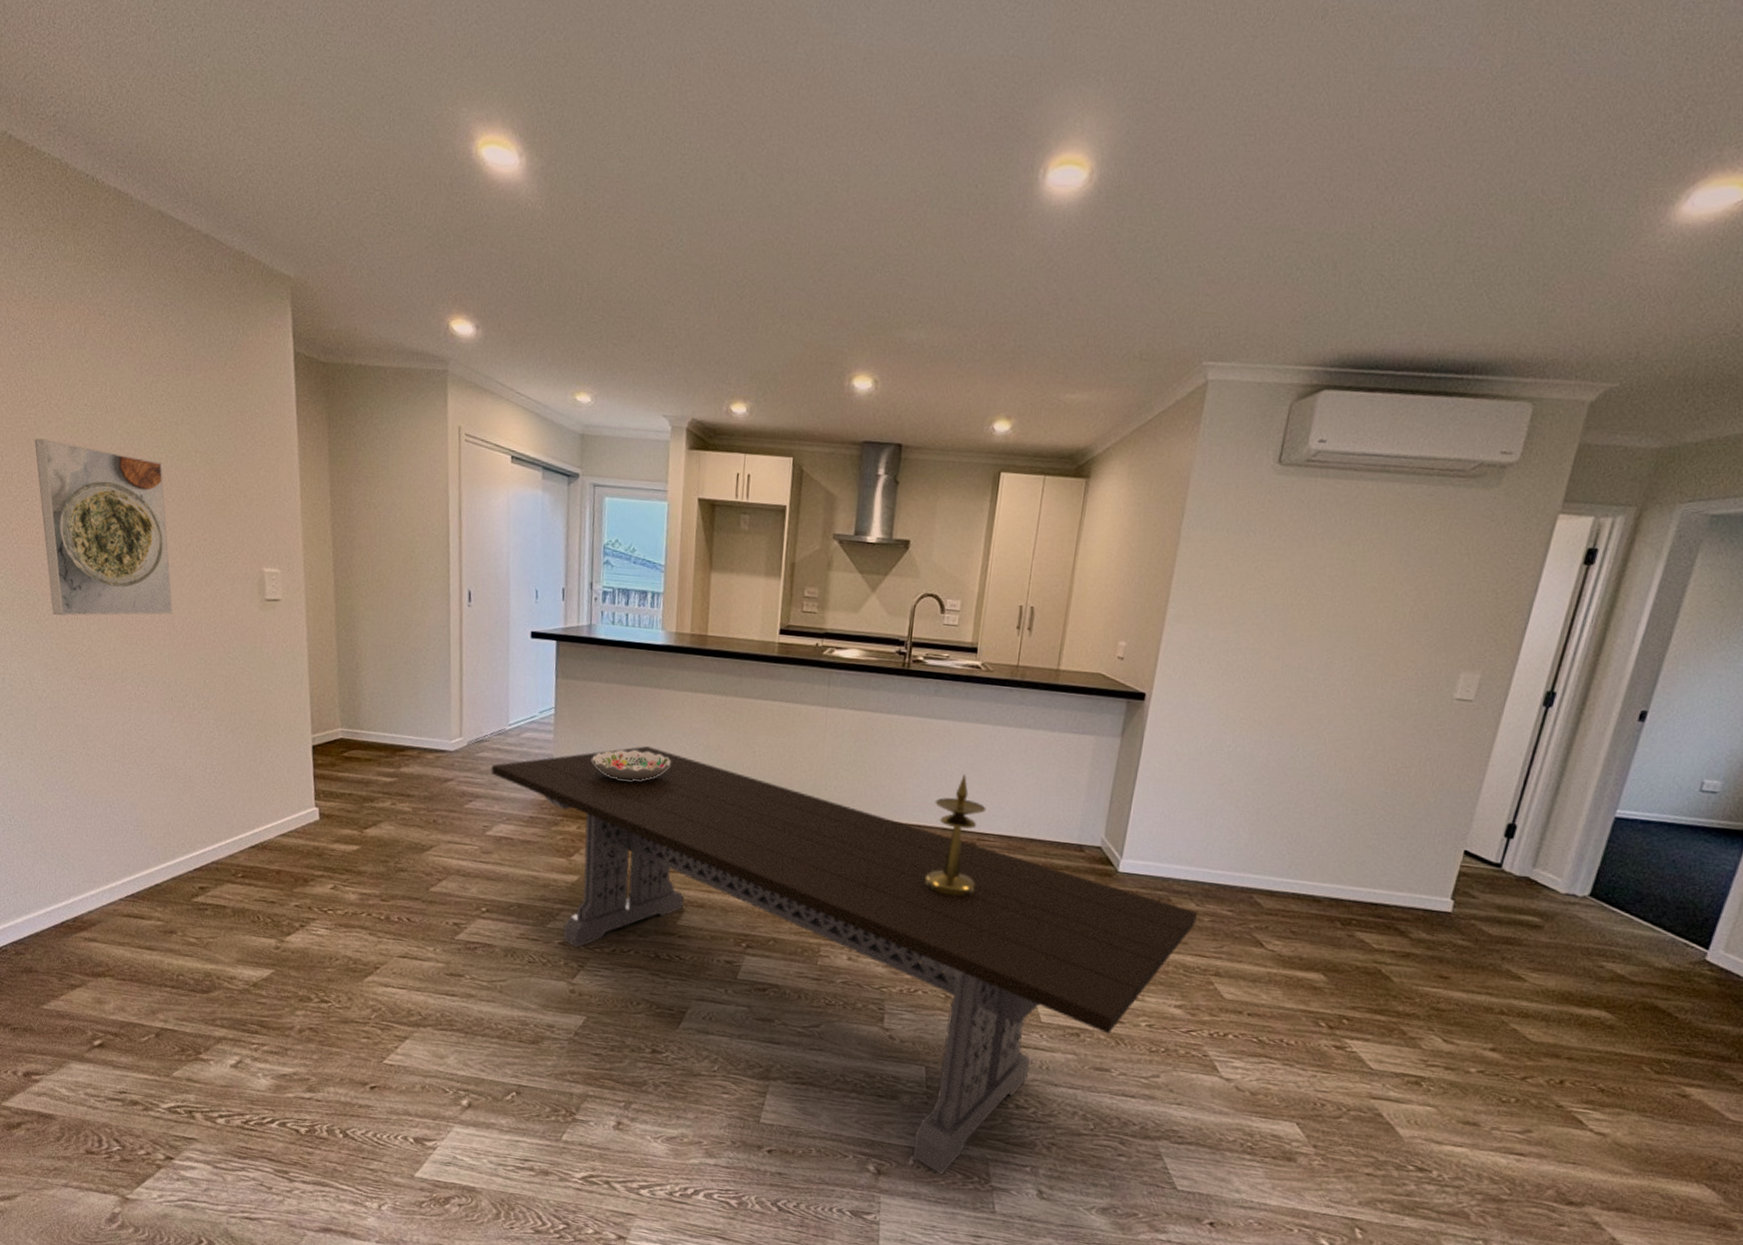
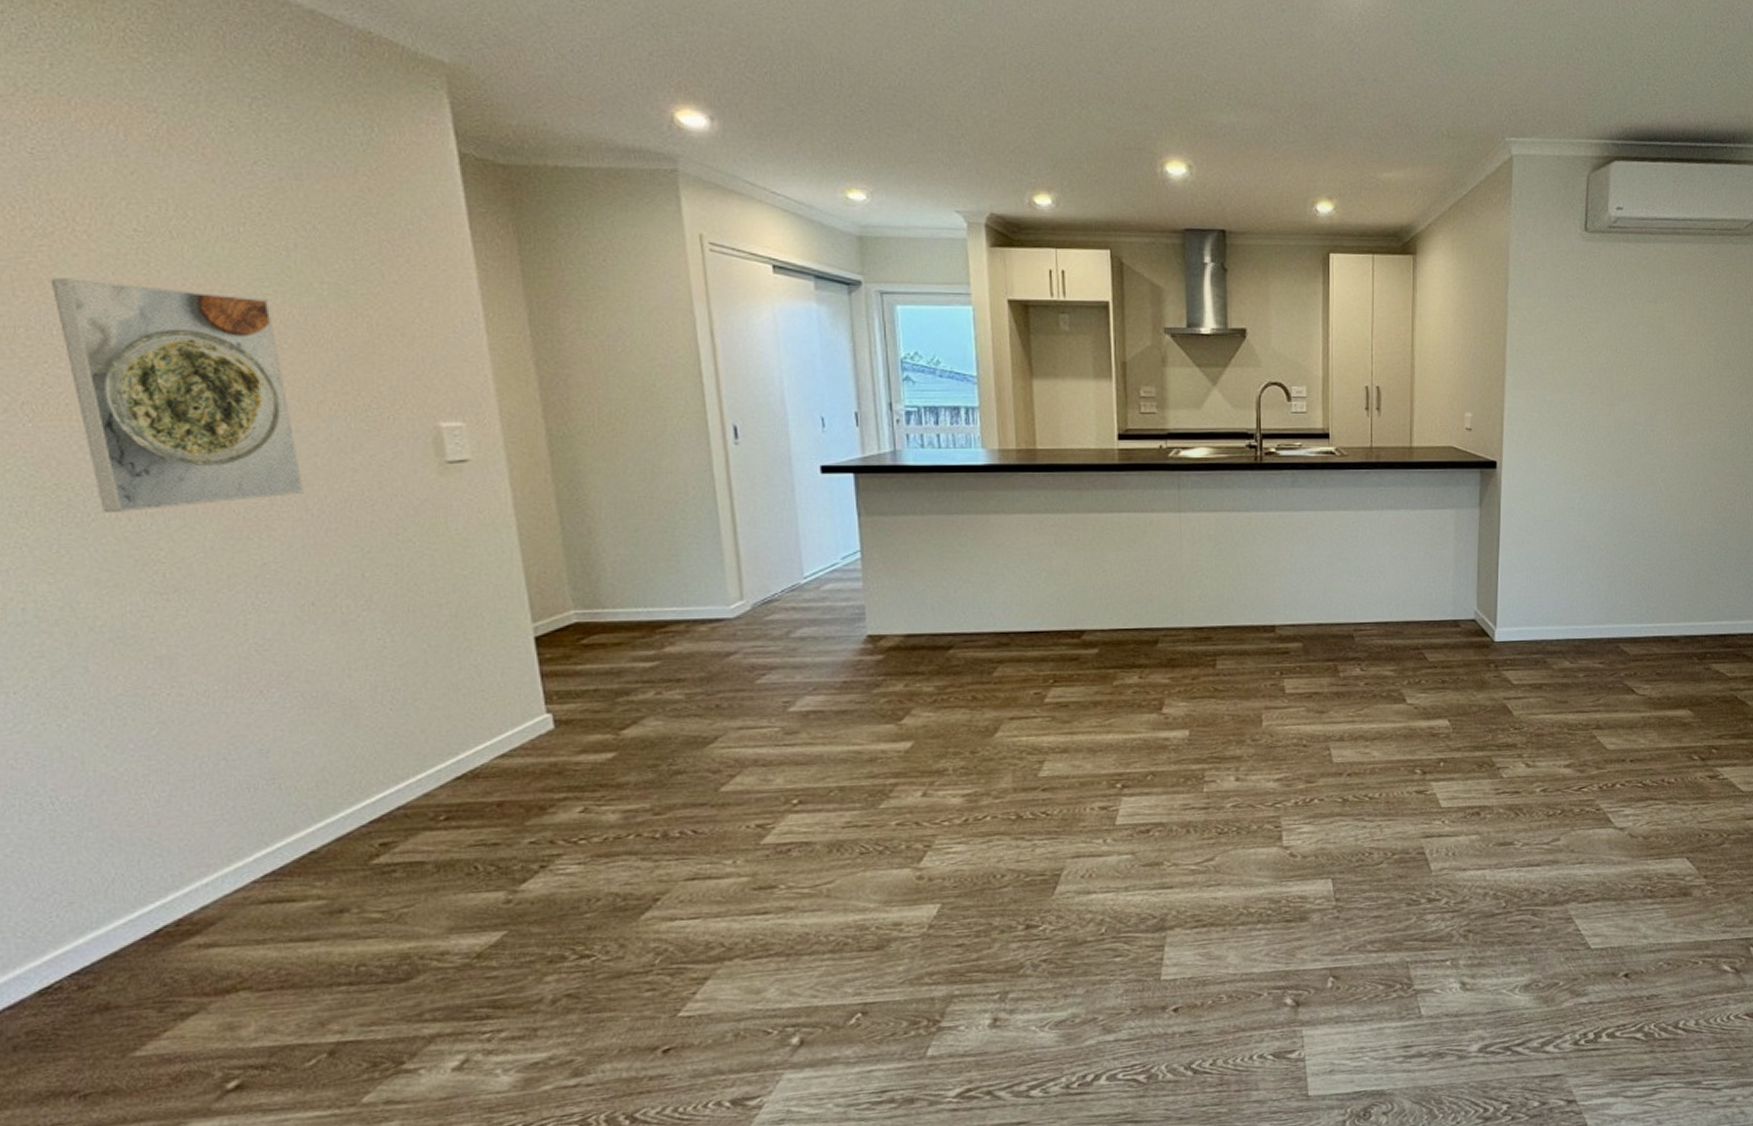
dining table: present [491,745,1197,1175] -> none [786,580,1572,991]
decorative bowl: present [592,750,671,781] -> none [914,587,1010,622]
candlestick: present [925,774,986,898] -> none [1306,565,1359,695]

